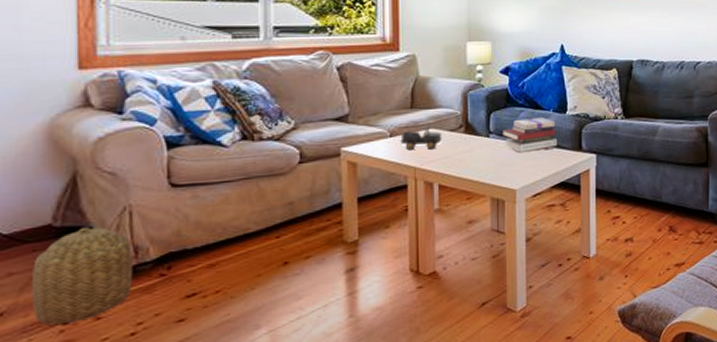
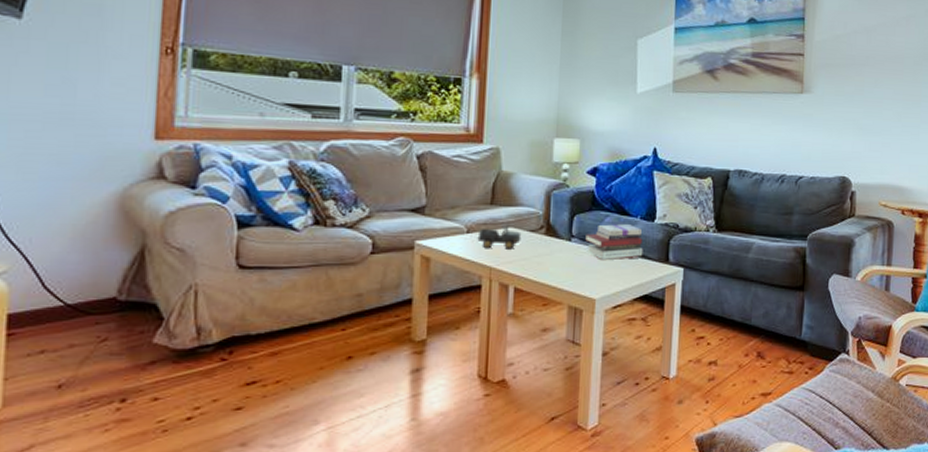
basket: present [33,227,133,325] -> none [91,303,195,402]

